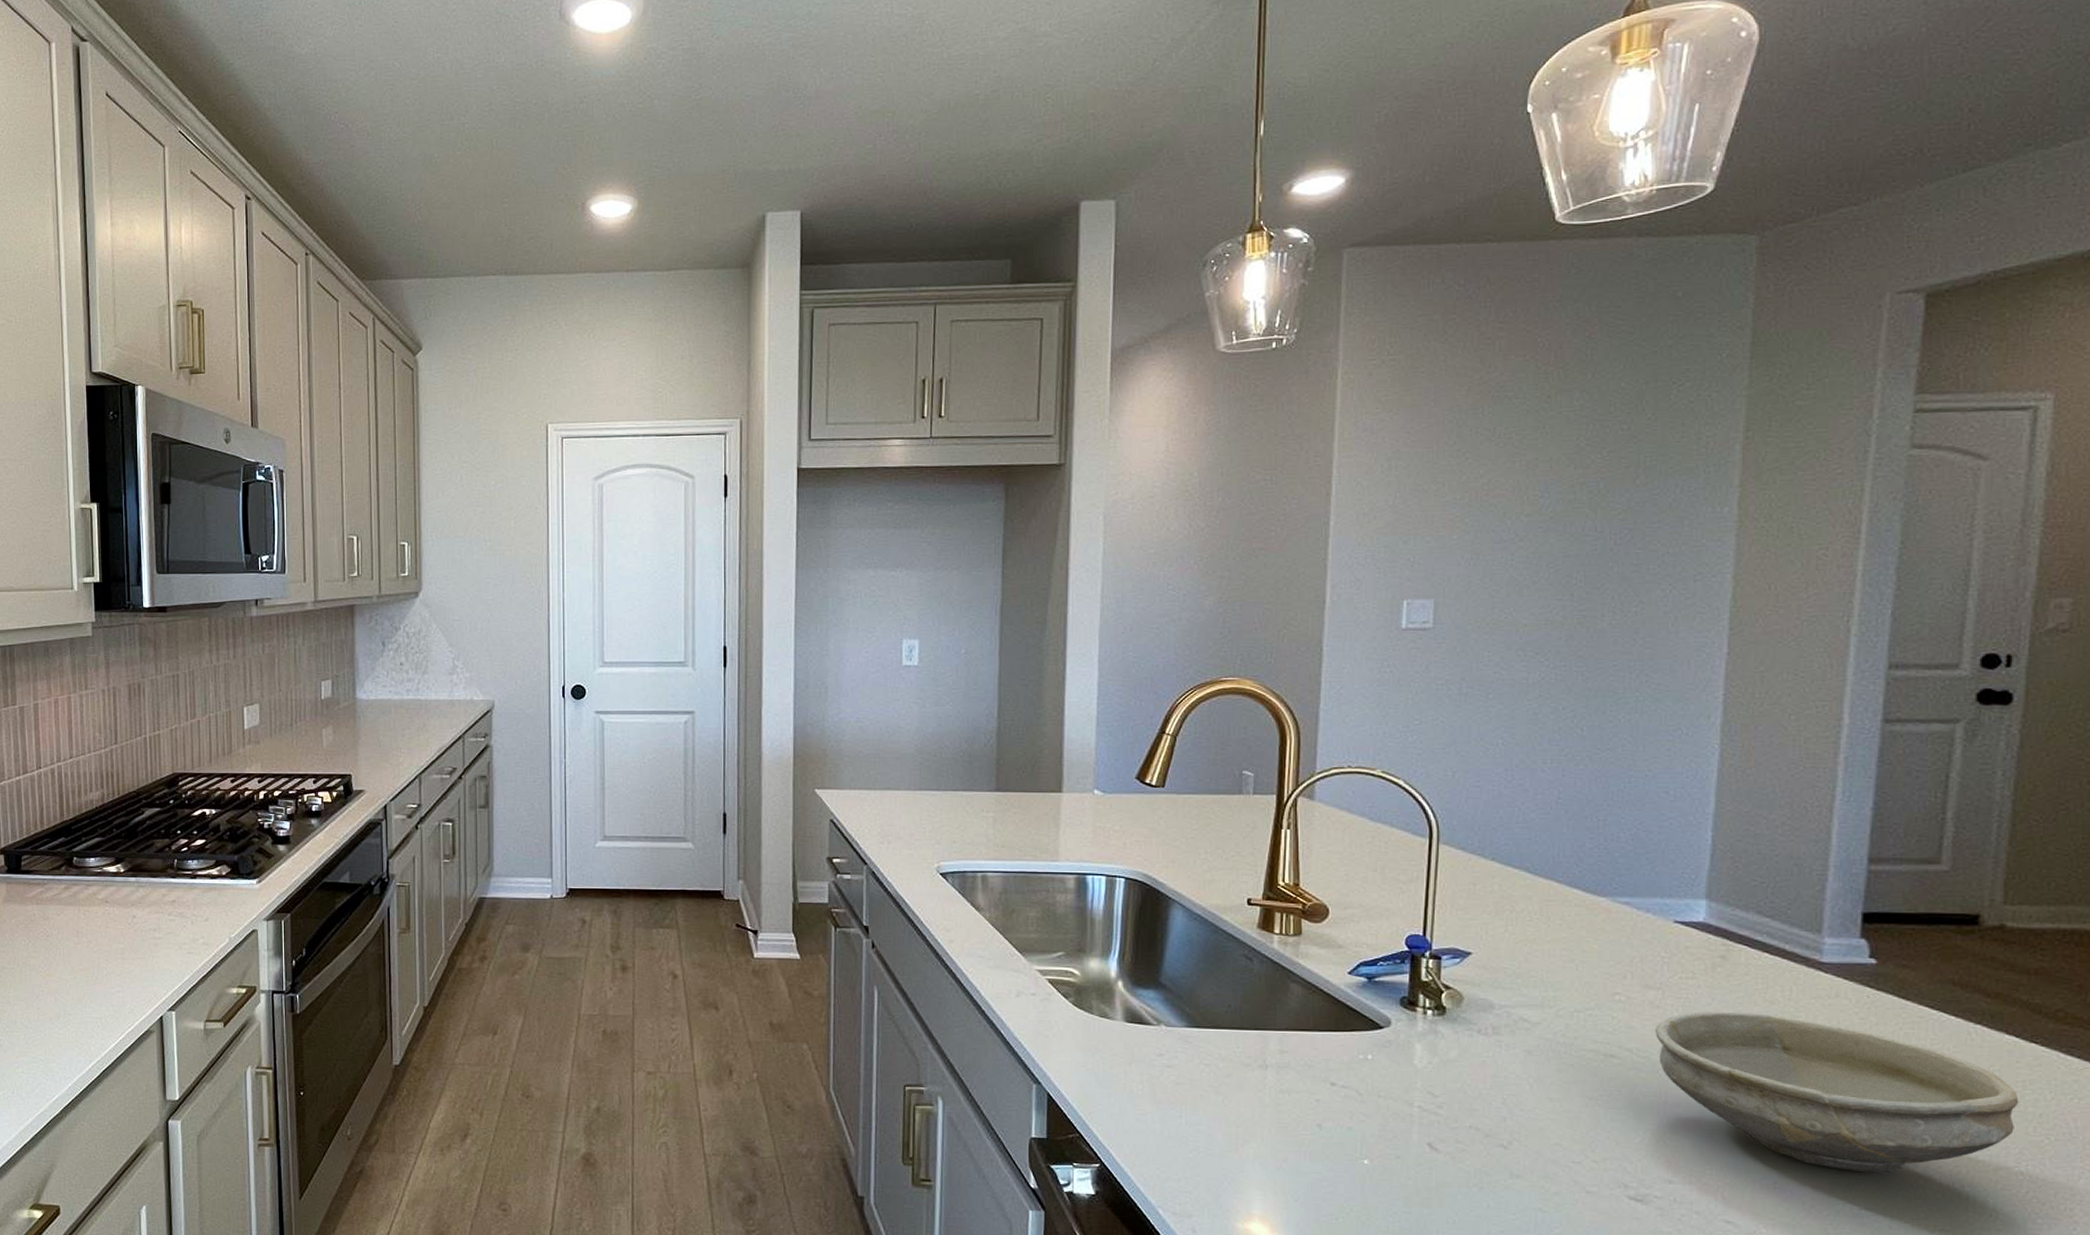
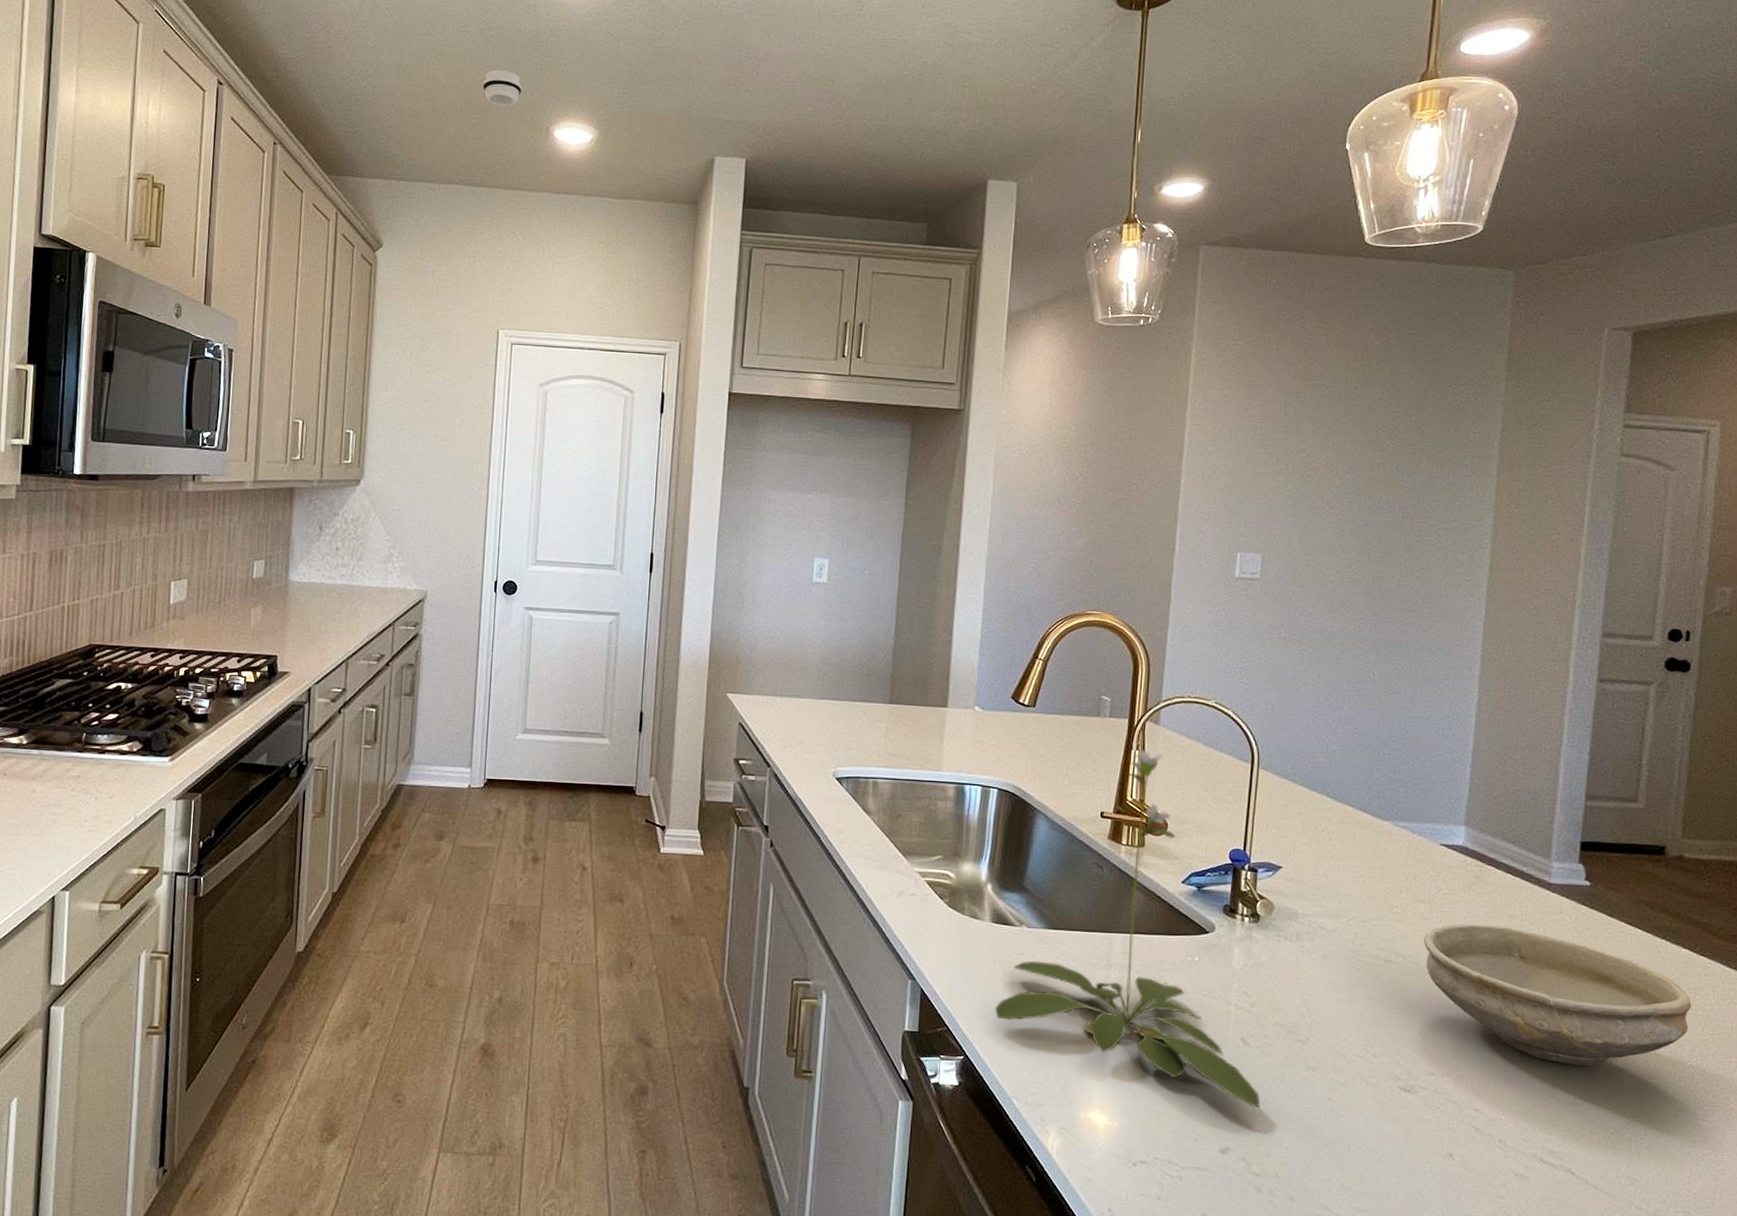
smoke detector: none [512,147,554,186] -> present [482,70,523,107]
plant: none [1132,828,1454,1219] -> present [994,750,1260,1108]

